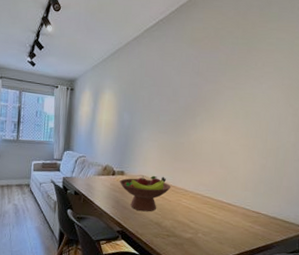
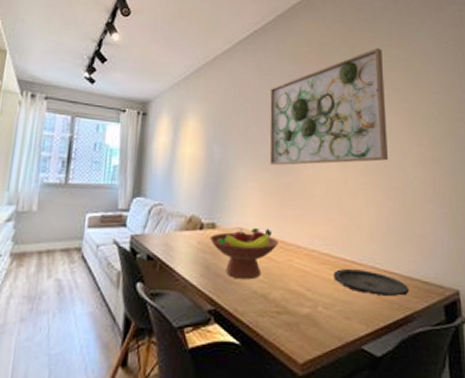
wall art: none [166,31,271,130] -> present [269,47,389,166]
plate: none [212,208,272,231] -> present [333,269,410,296]

